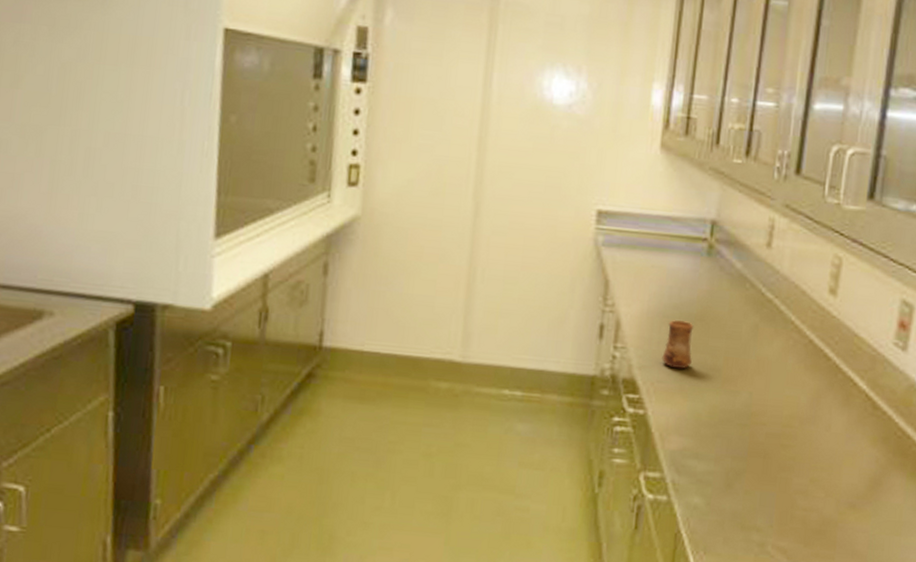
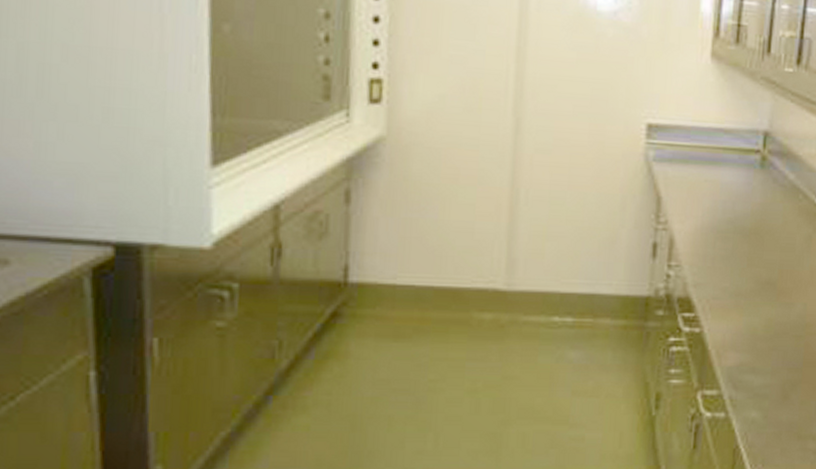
cup: present [662,320,694,369] -> none [717,235,748,285]

